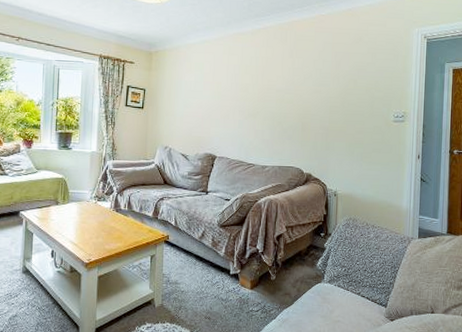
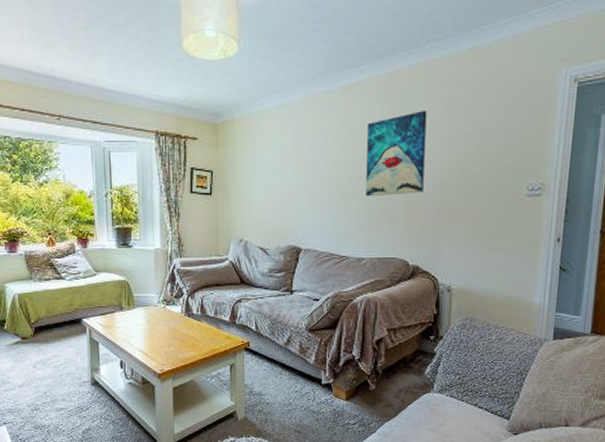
wall art: none [269,51,317,117] -> present [366,110,427,197]

